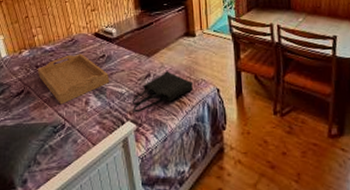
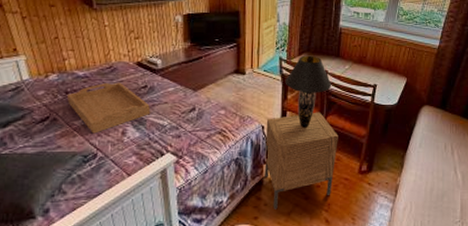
tote bag: present [131,70,193,113] -> none [173,105,238,145]
nightstand: none [221,70,301,180] -> present [265,112,338,209]
table lamp: none [236,10,287,89] -> present [285,55,332,128]

